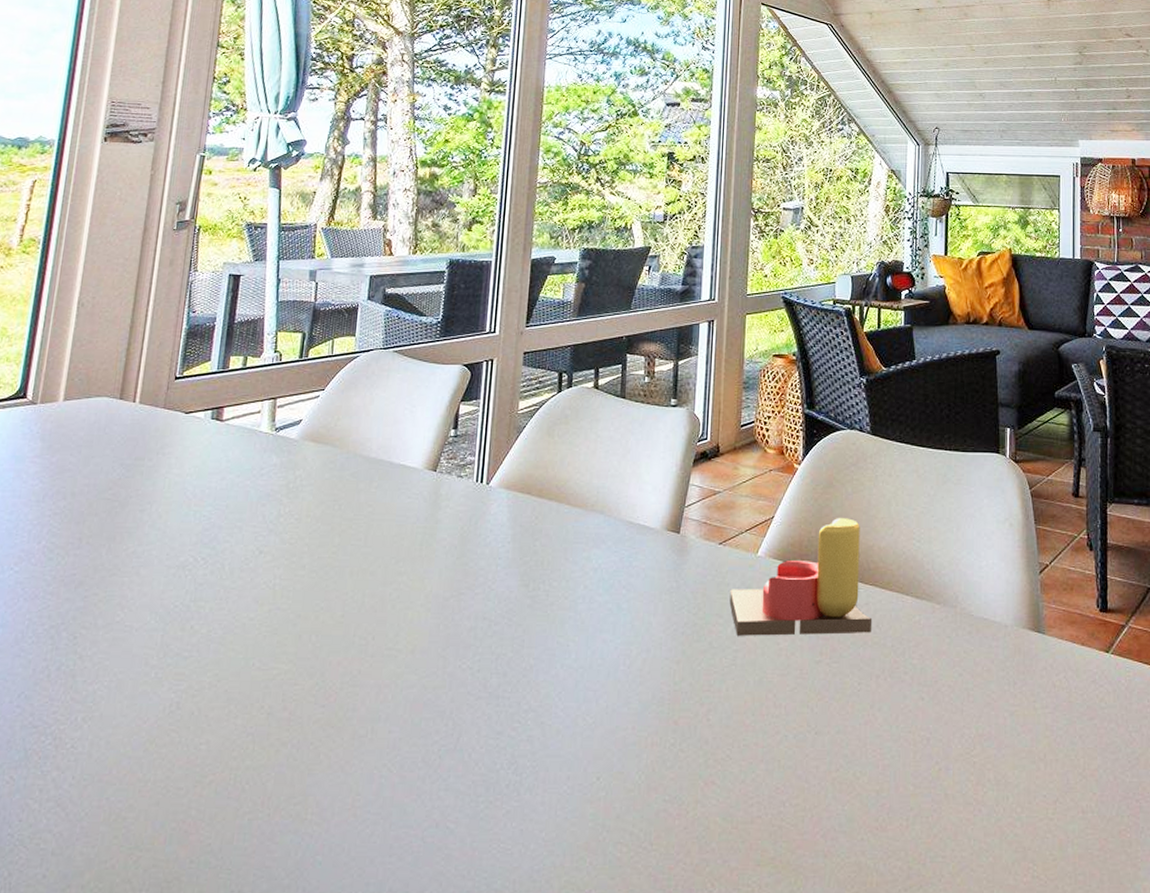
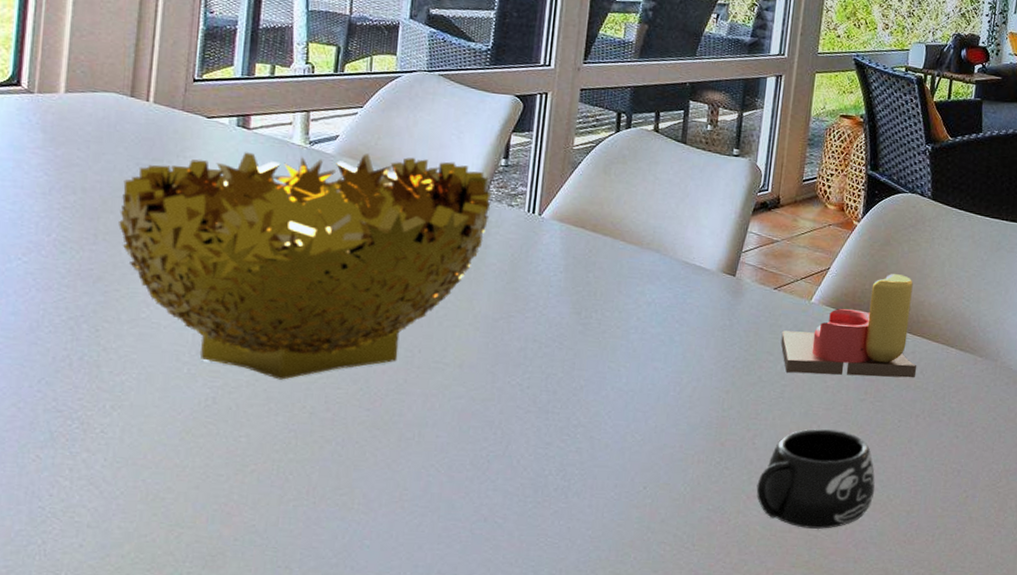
decorative bowl: none [101,435,442,679] -> present [119,152,491,380]
mug: none [714,699,840,819] -> present [756,429,875,530]

